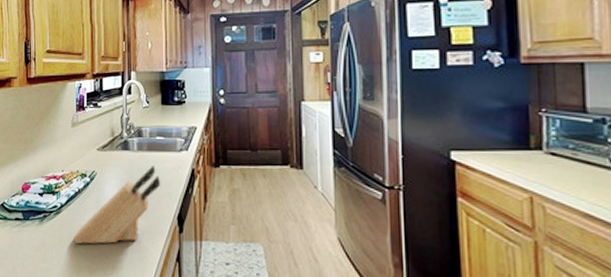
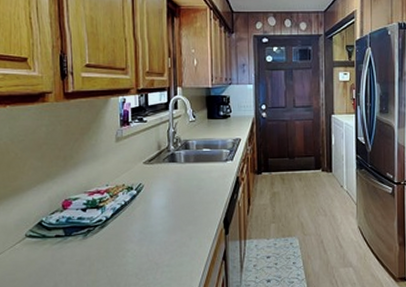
knife block: present [72,166,161,244] -> none [119,176,208,254]

